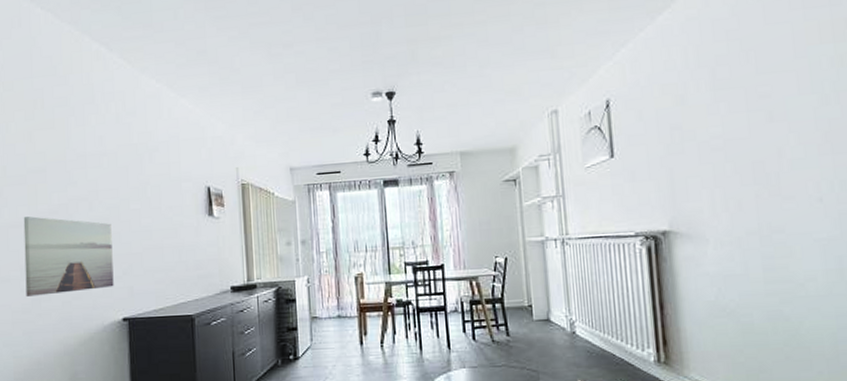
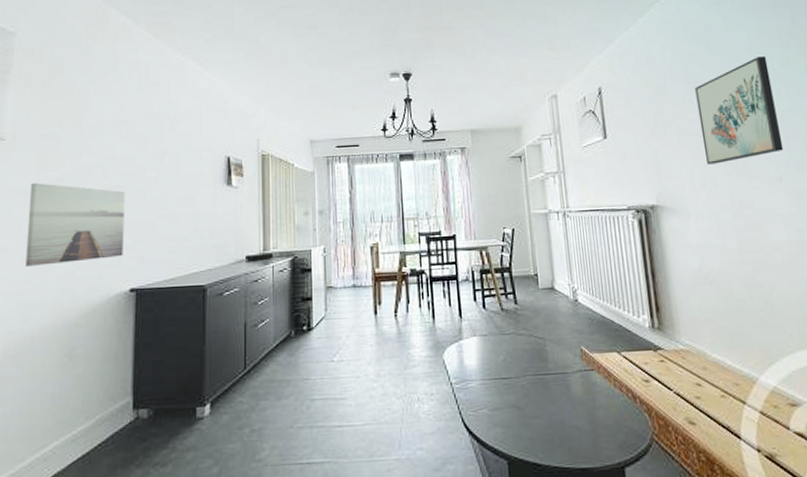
wall art: none [722,54,828,184] -> present [695,56,784,165]

